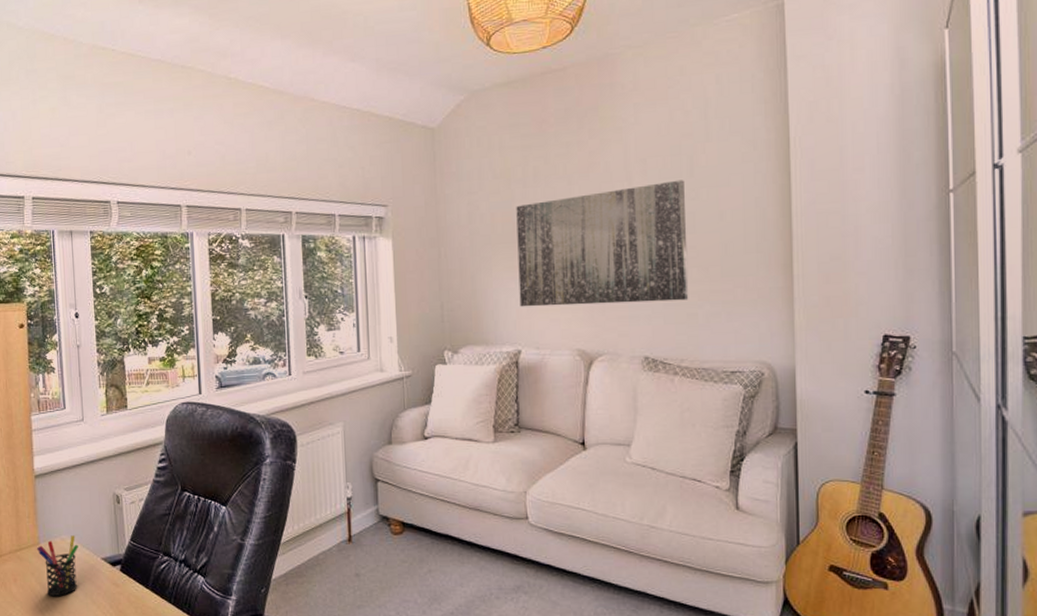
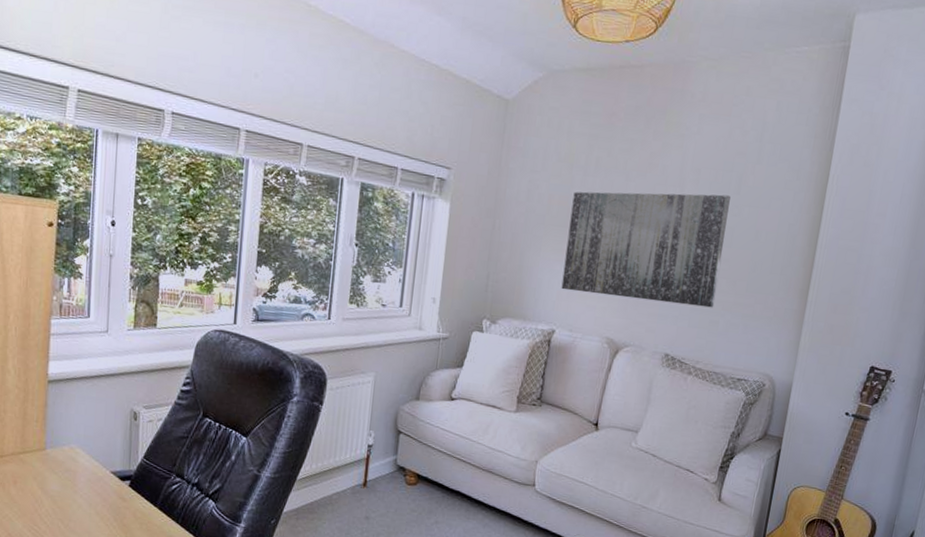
pen holder: present [36,535,78,597] -> none [41,445,87,504]

